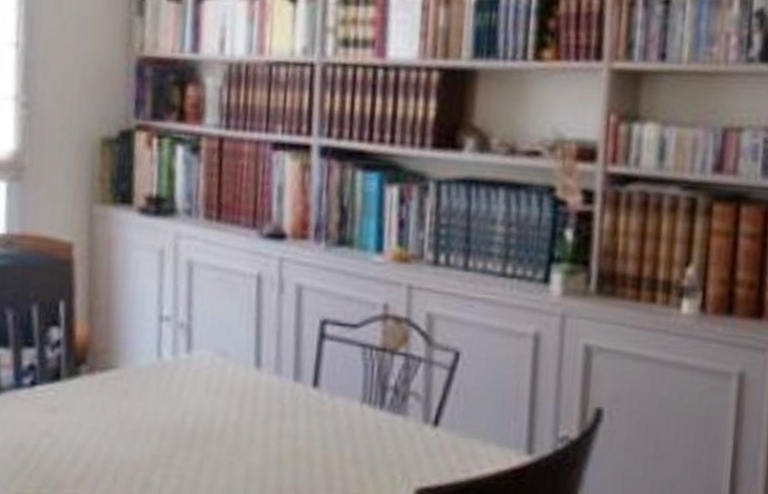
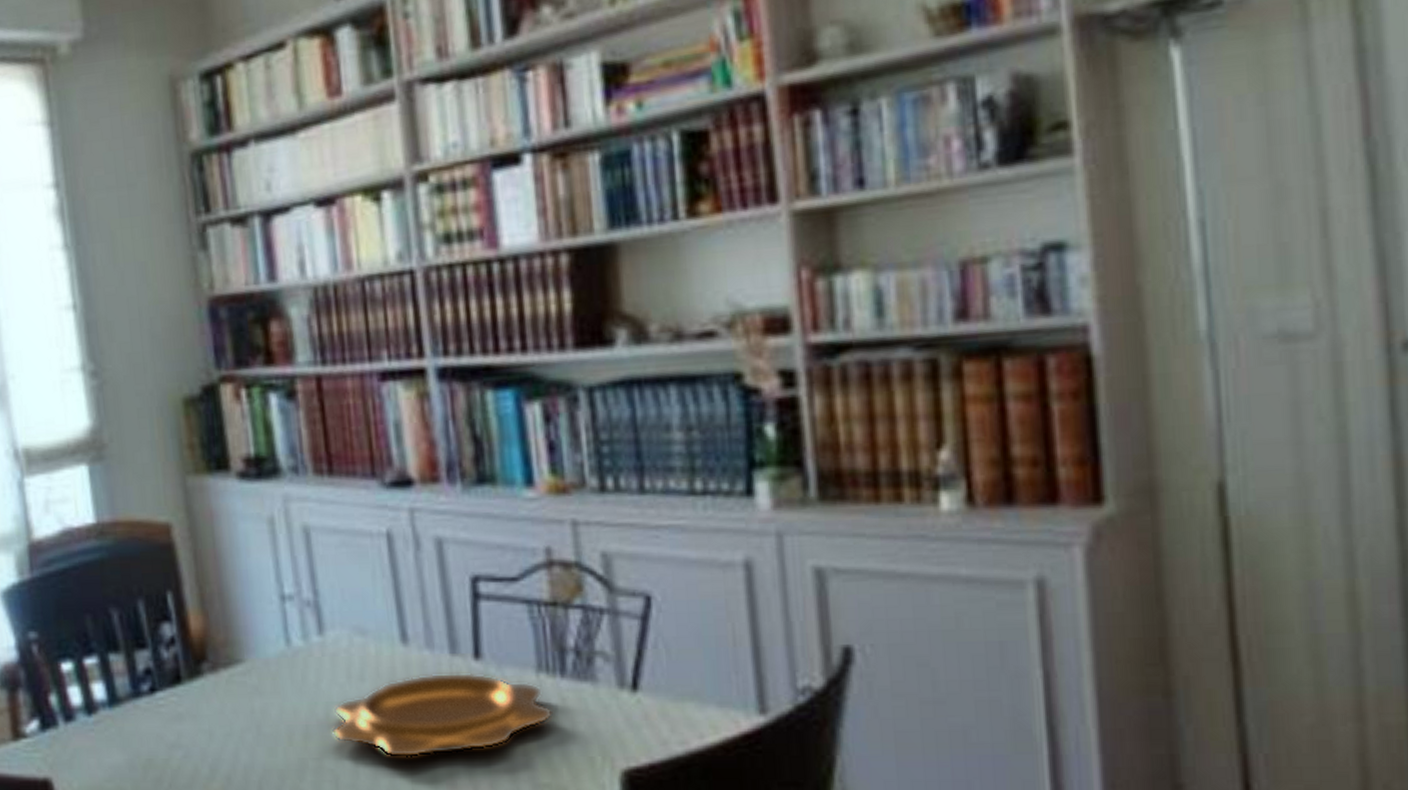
decorative bowl: none [184,395,370,463] -> present [331,672,554,757]

